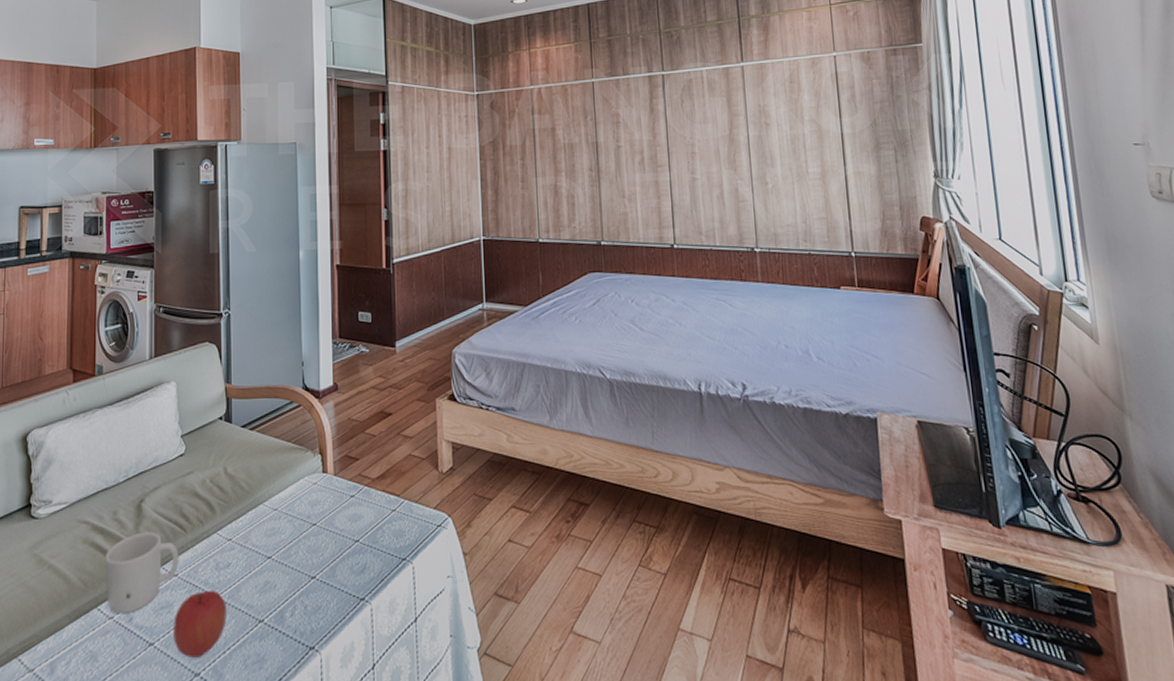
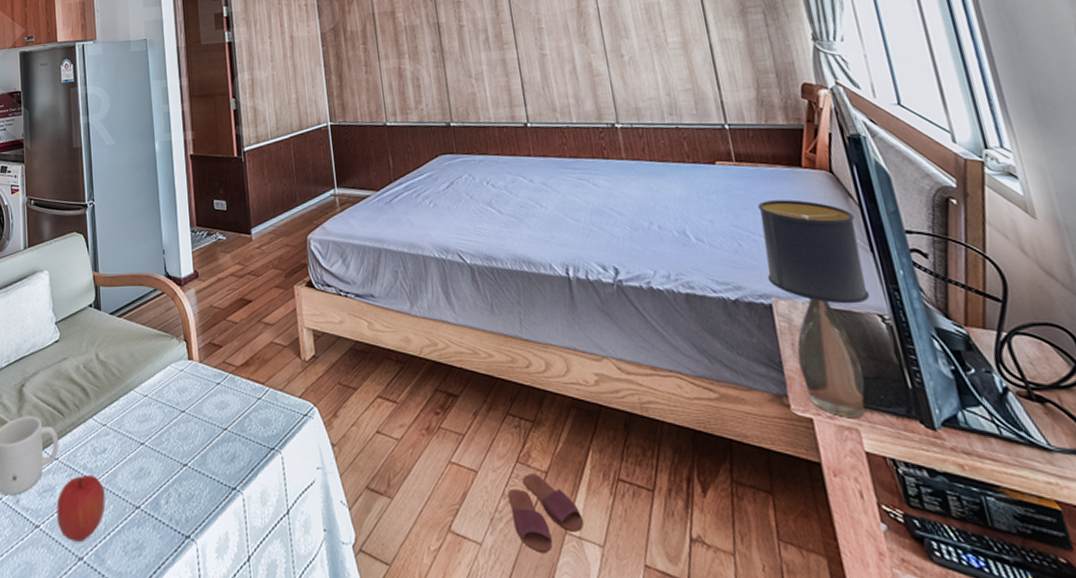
slippers: none [628,576,696,648] -> present [507,474,584,552]
table lamp: none [873,323,960,518] -> present [758,199,870,417]

